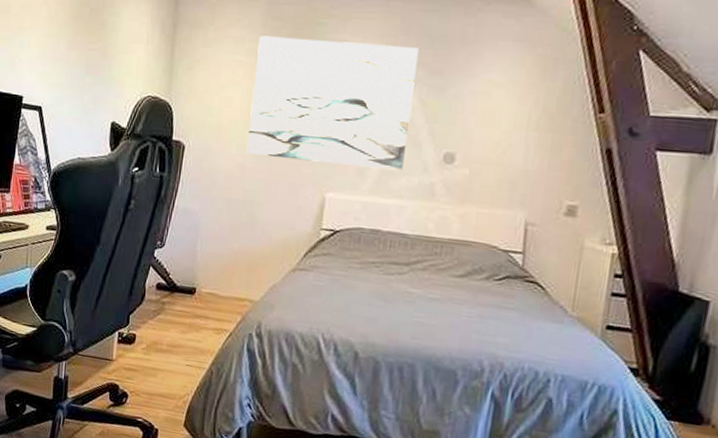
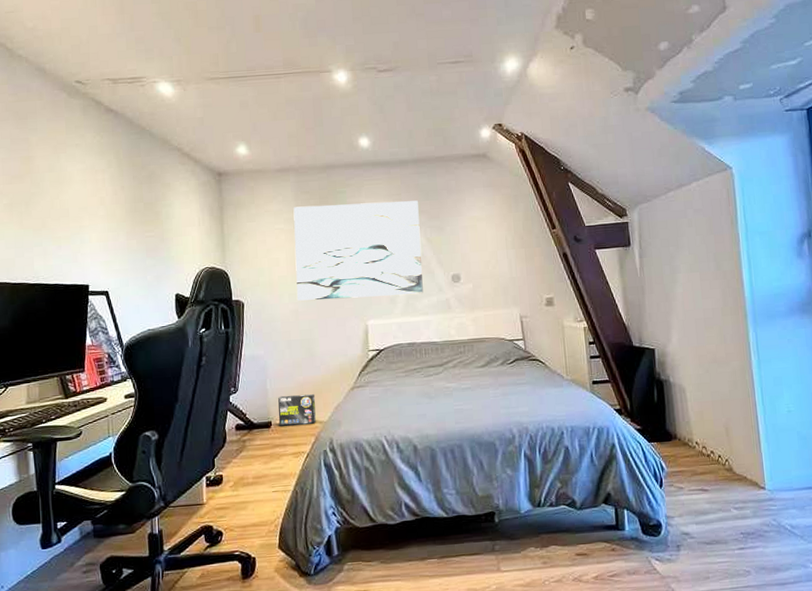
box: none [203,261,249,301] -> present [278,394,316,426]

